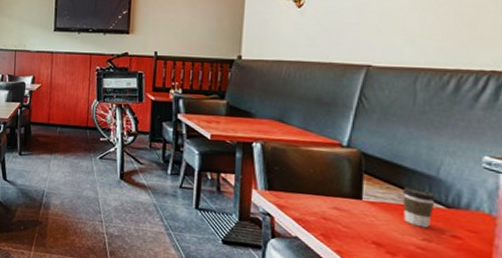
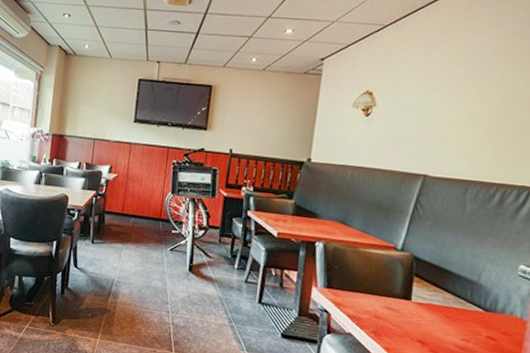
coffee cup: present [402,187,436,228] -> none [446,290,476,329]

